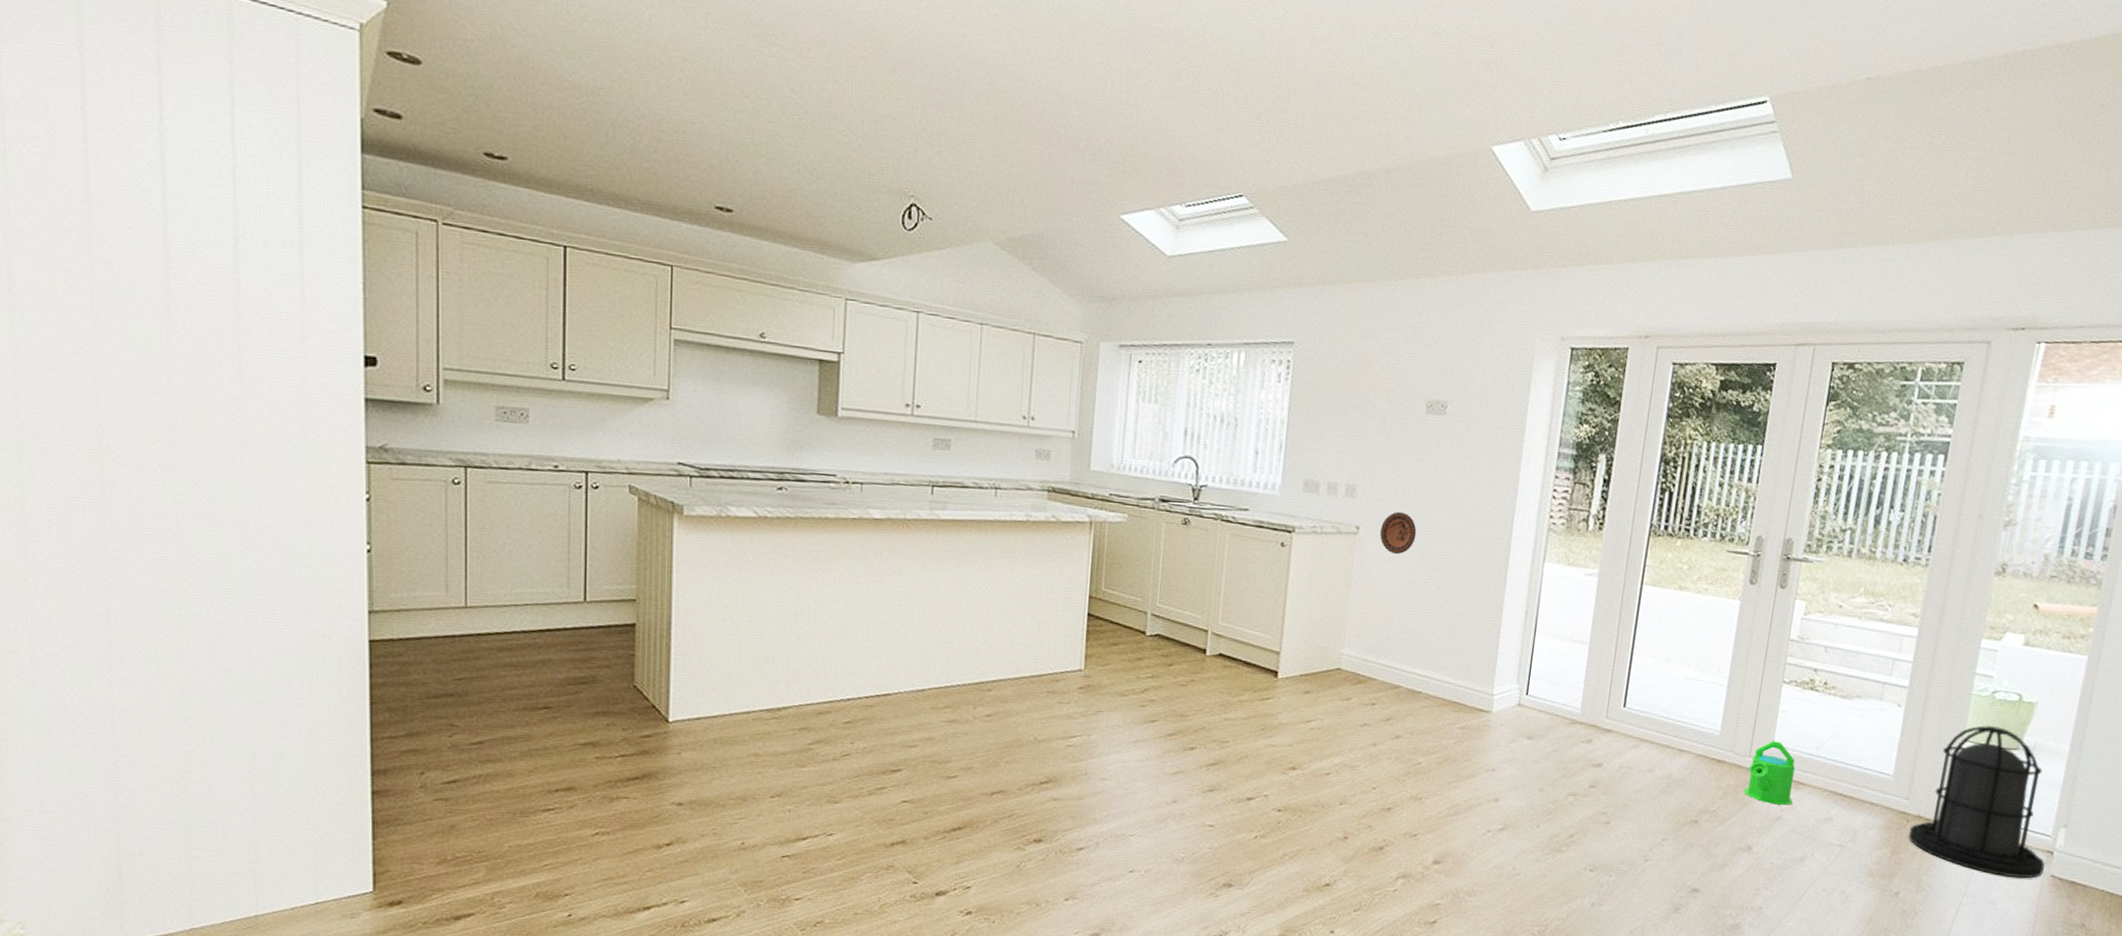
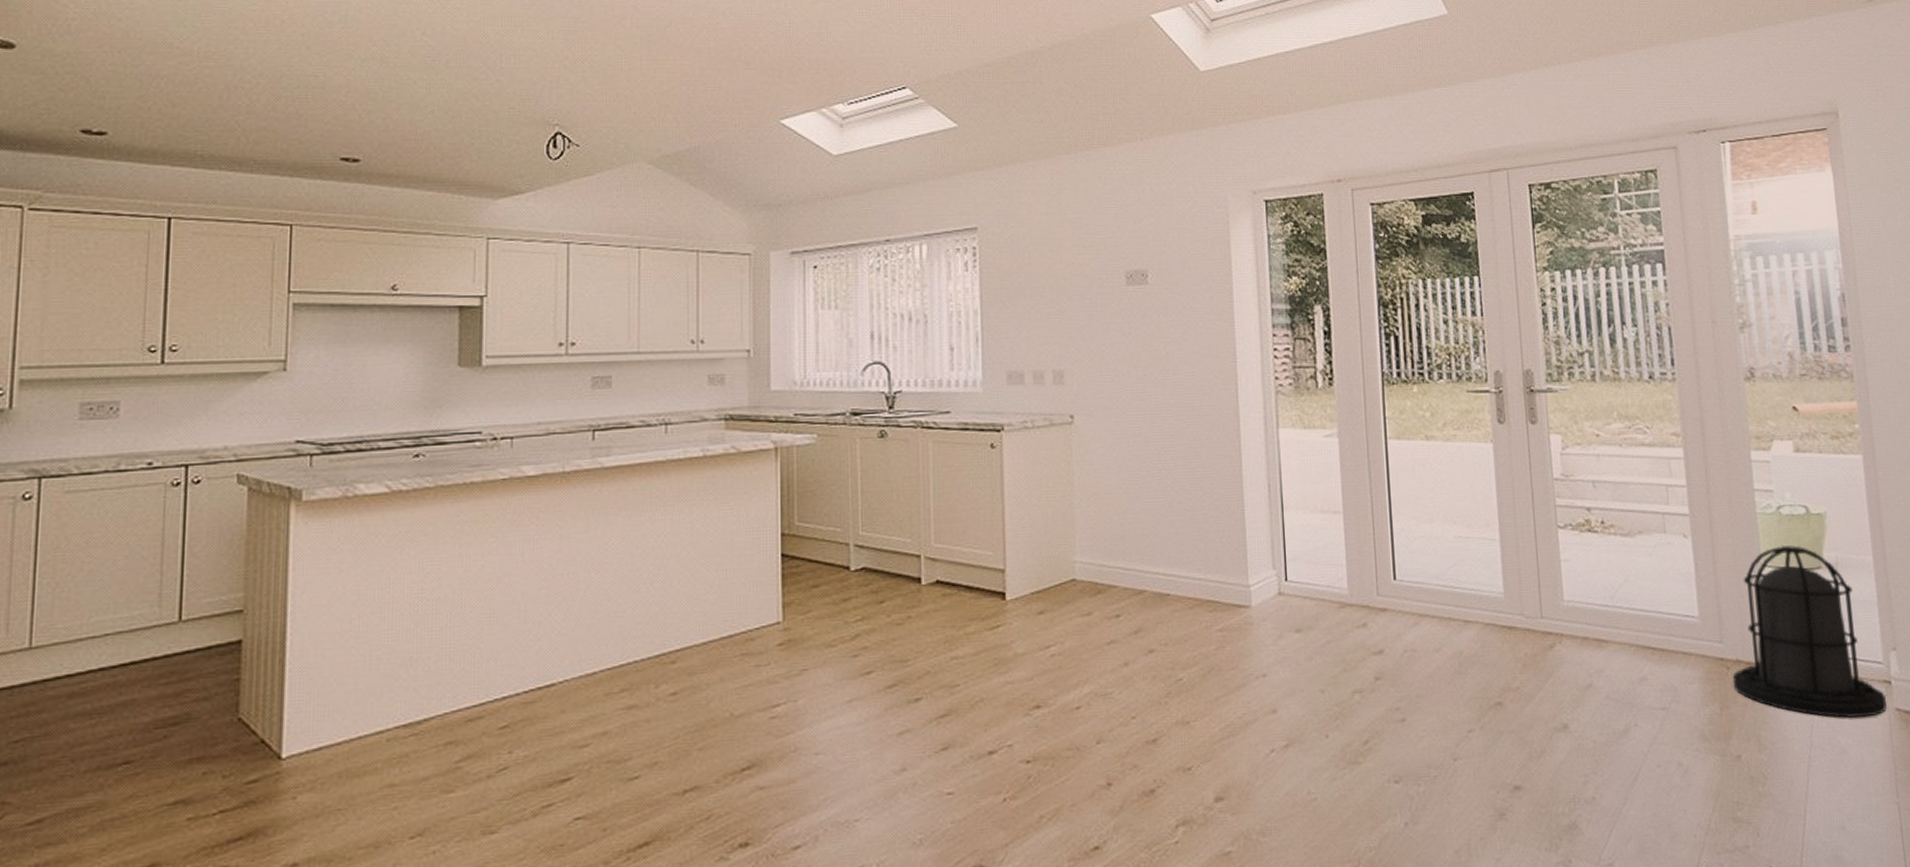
decorative plate: present [1380,511,1417,555] -> none [1097,393,1137,441]
watering can: present [1744,741,1795,805] -> none [1544,595,1600,670]

